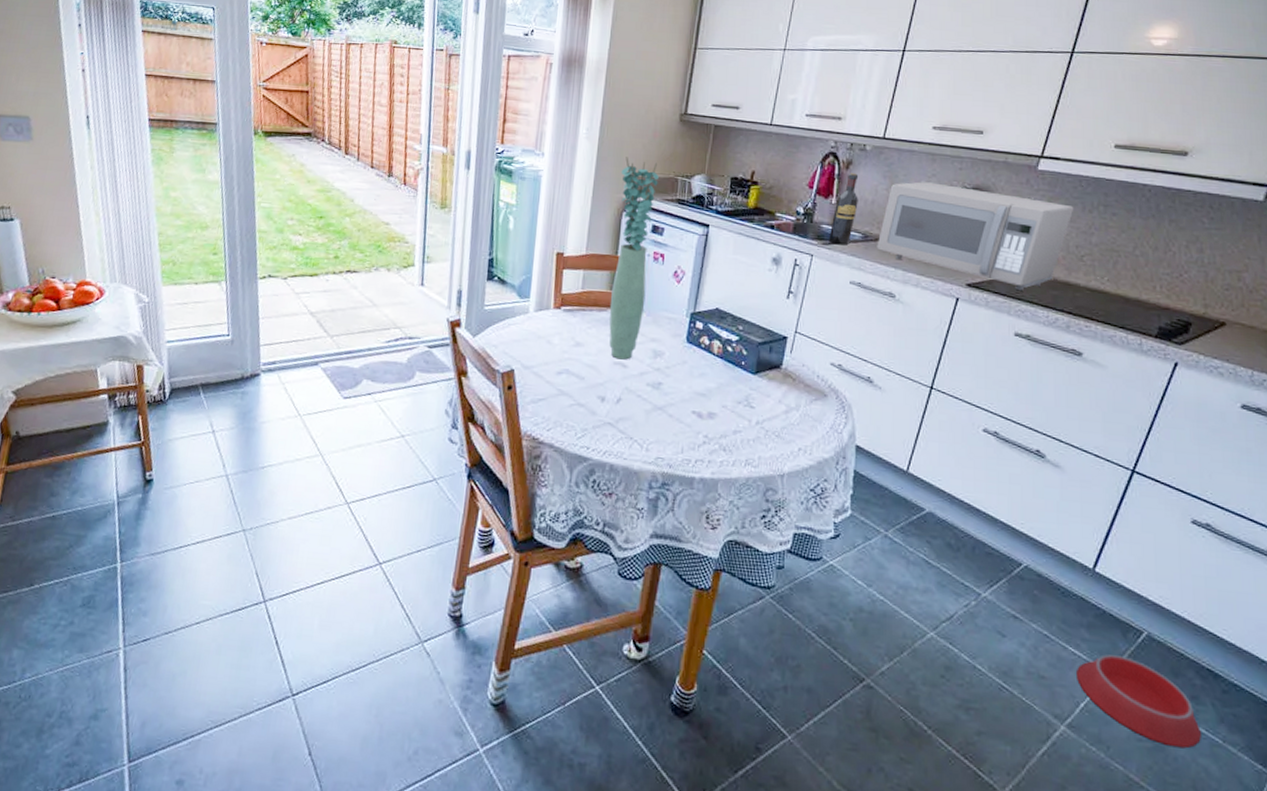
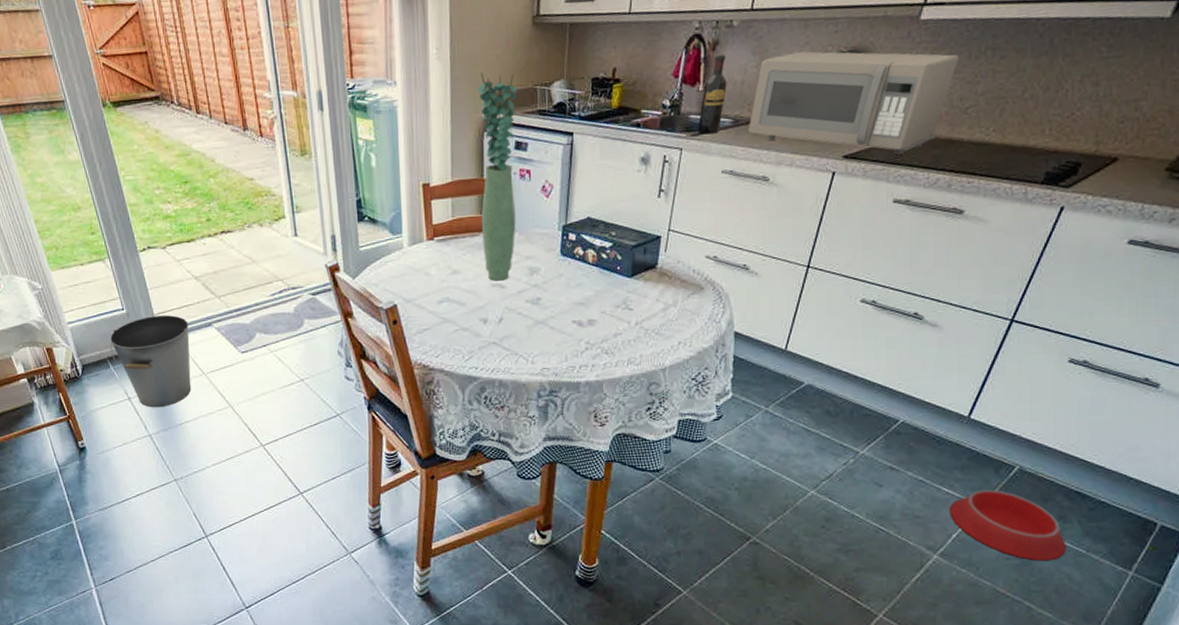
bucket: none [205,346,294,446] -> present [110,314,192,408]

